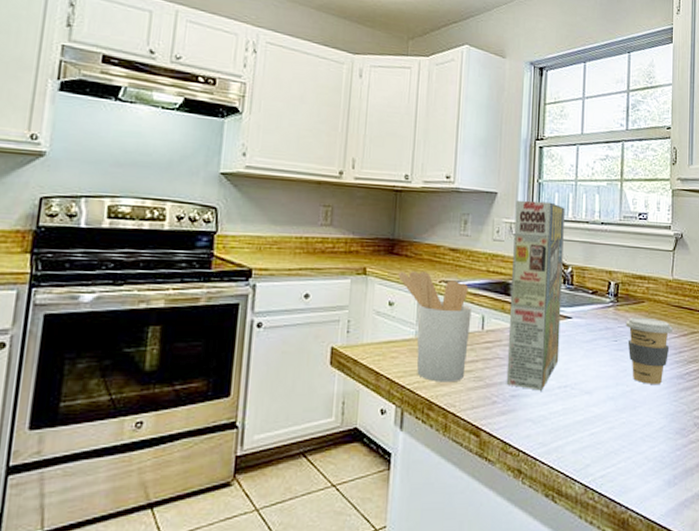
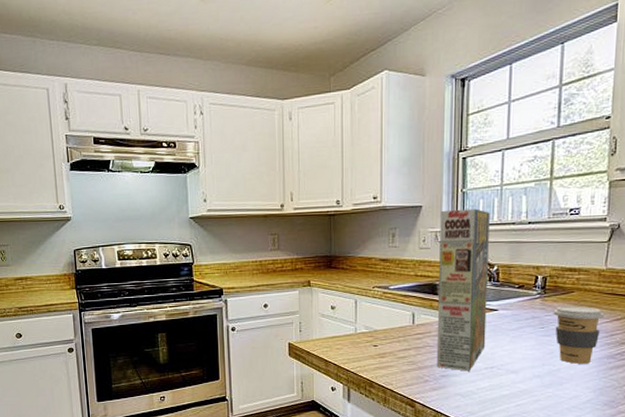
utensil holder: present [398,271,472,383] -> none [337,280,403,367]

